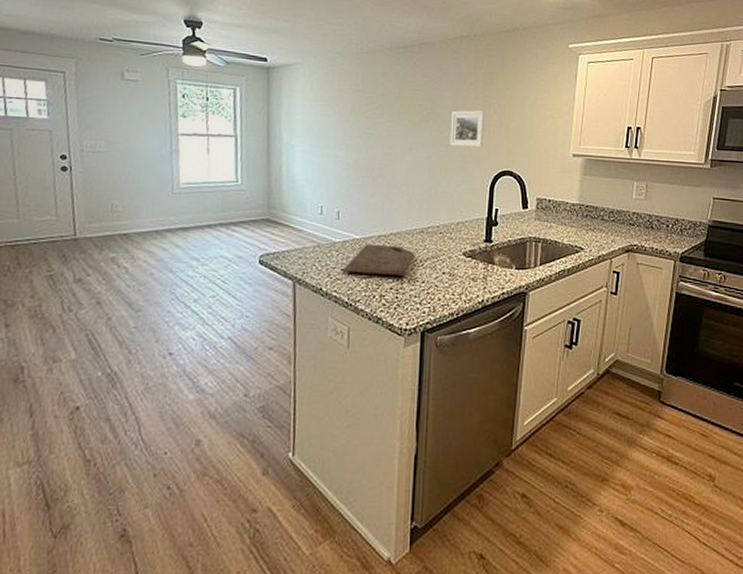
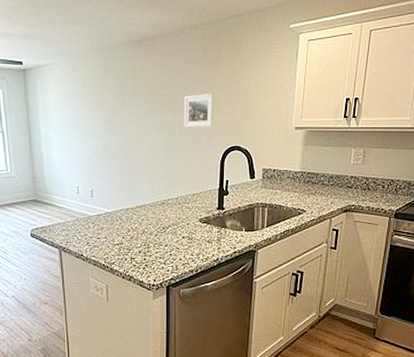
cutting board: present [342,244,414,275] -> none [98,216,157,241]

